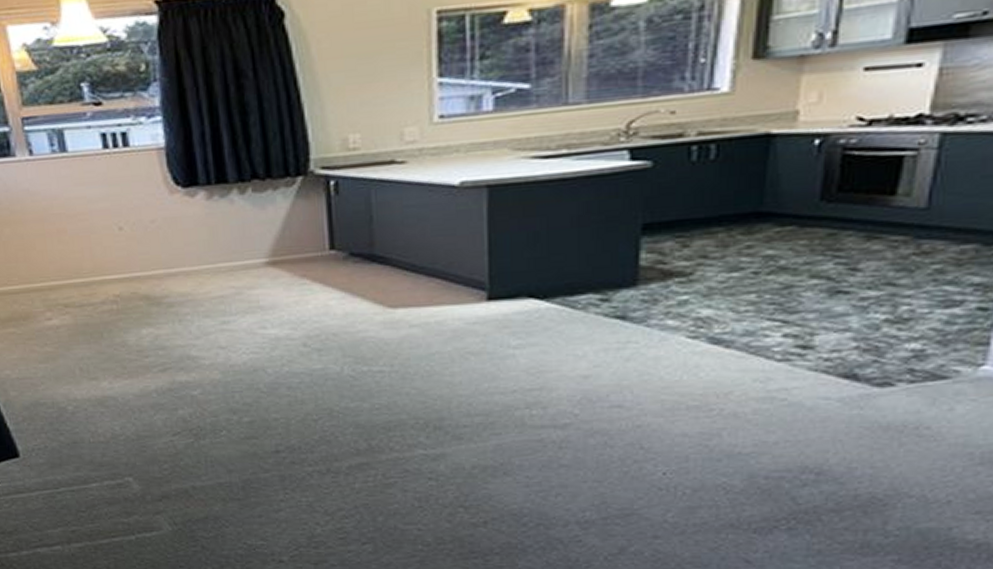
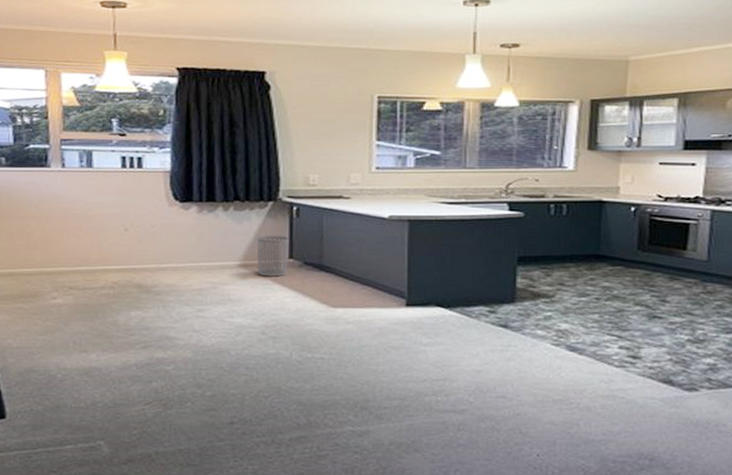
waste bin: none [286,221,329,275] -> present [257,235,289,277]

